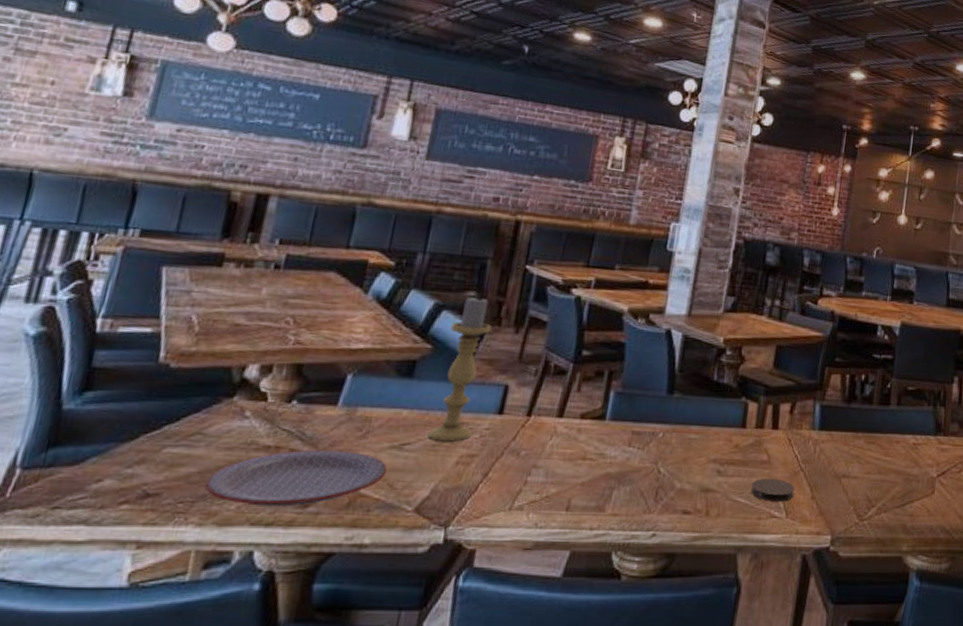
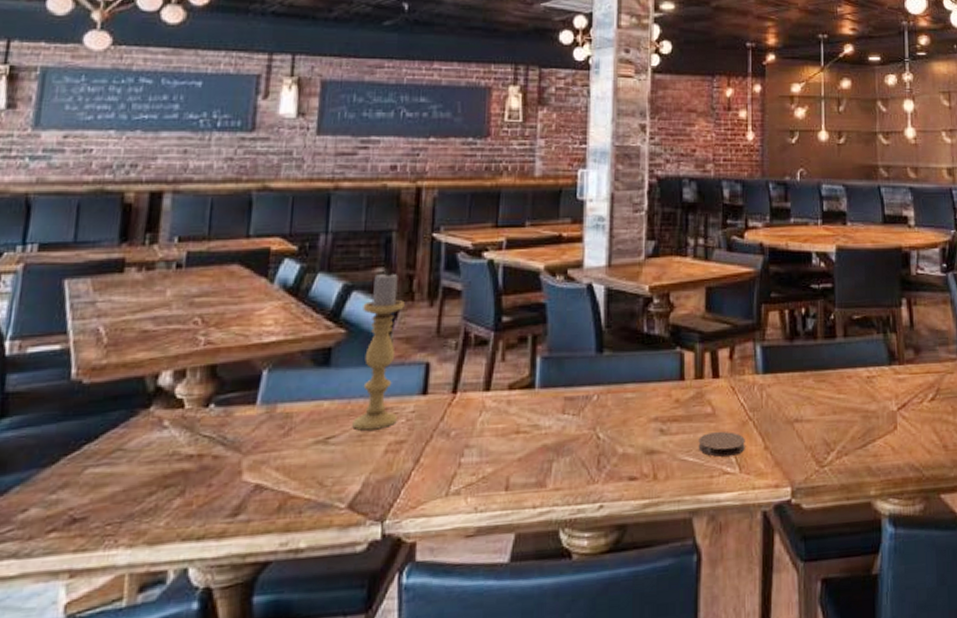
plate: present [204,449,388,507] -> none [130,451,315,520]

